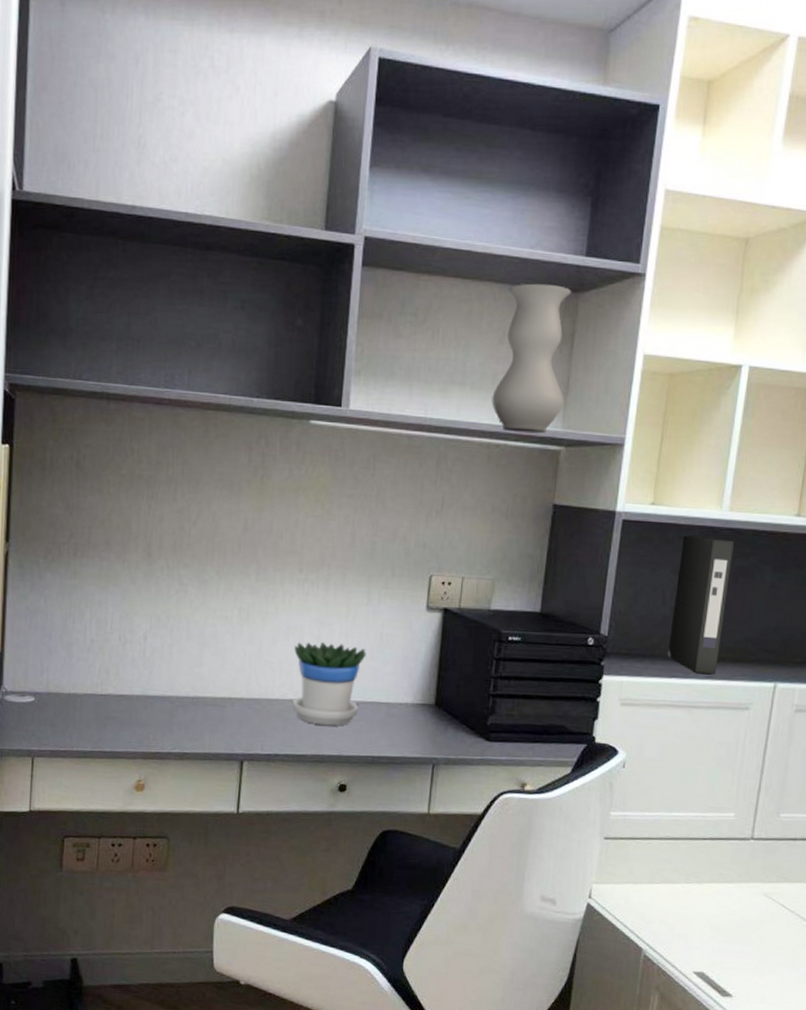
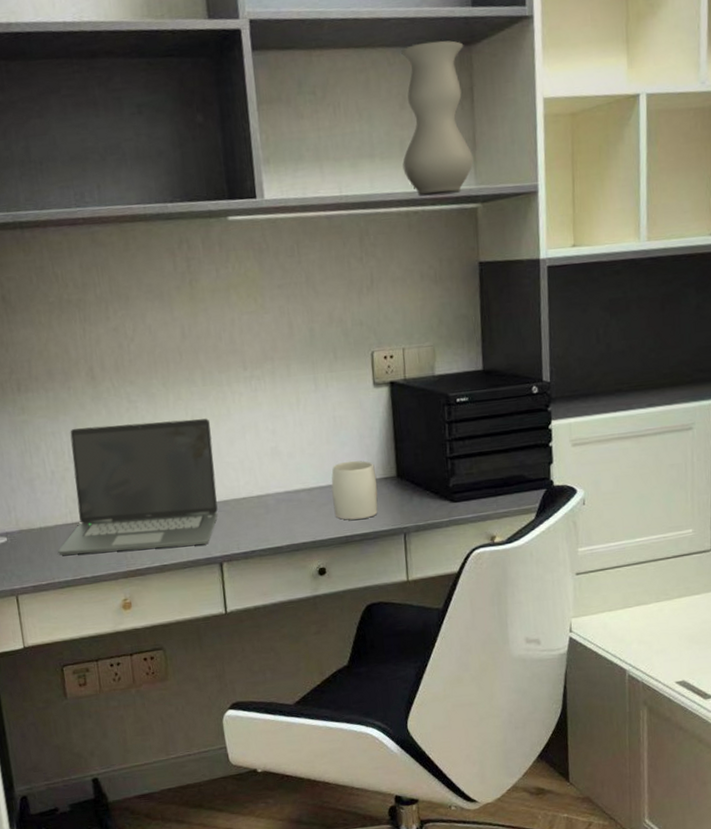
laptop: none [82,602,256,740] -> present [58,418,218,555]
flowerpot: present [292,641,366,726] -> none [252,433,324,515]
mug: none [365,680,415,742] -> present [331,460,378,520]
binder: present [668,536,734,675] -> none [607,269,657,403]

